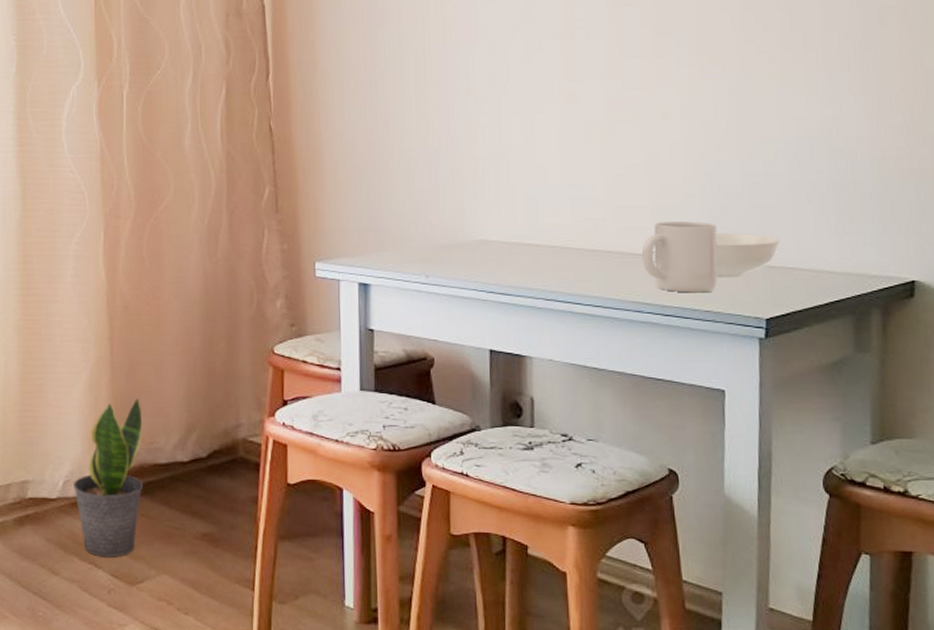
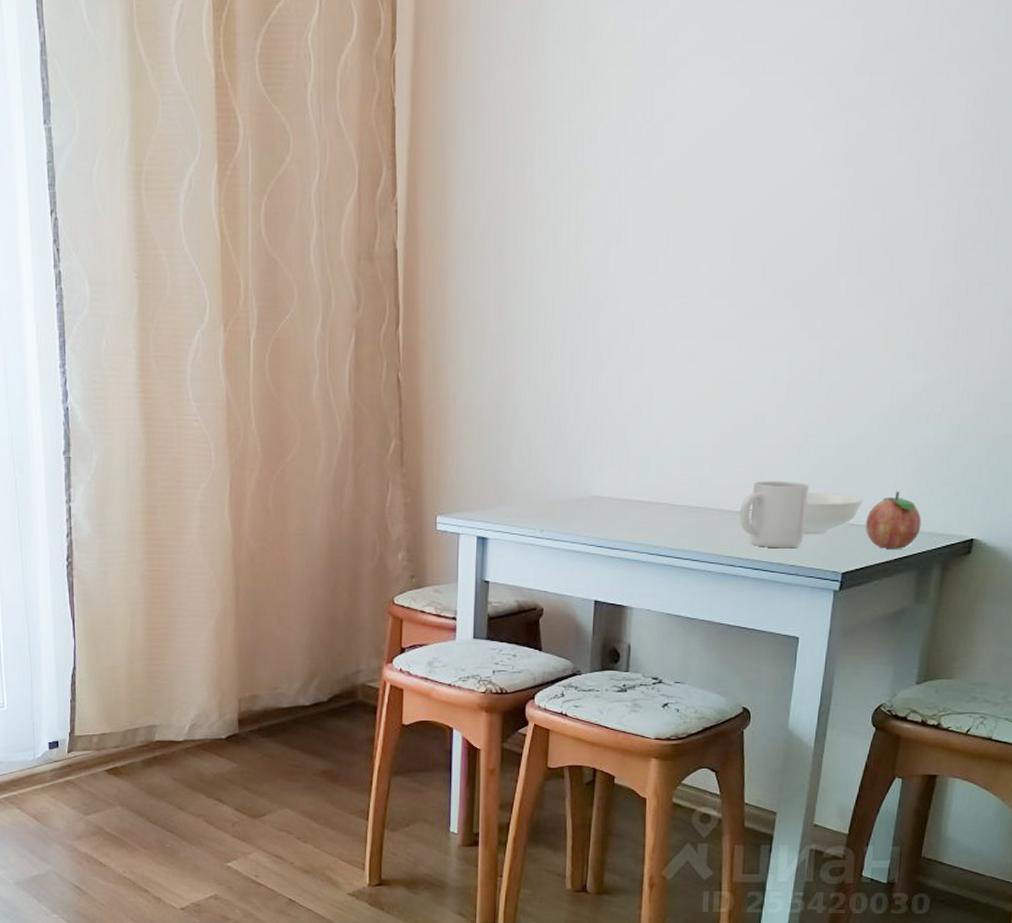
potted plant: present [74,397,143,558] -> none [200,645,267,794]
fruit: none [785,230,851,292] -> present [865,491,922,549]

